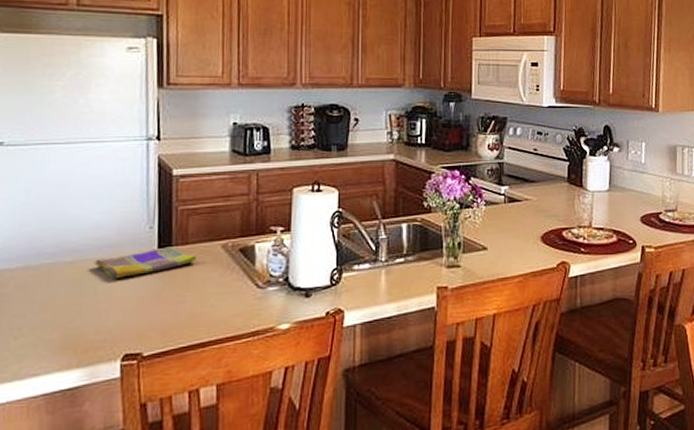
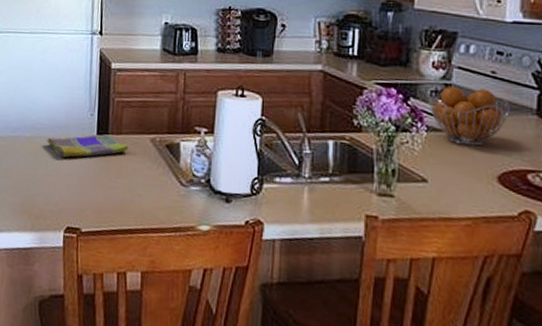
fruit basket: none [486,164,548,214] -> present [428,87,510,146]

